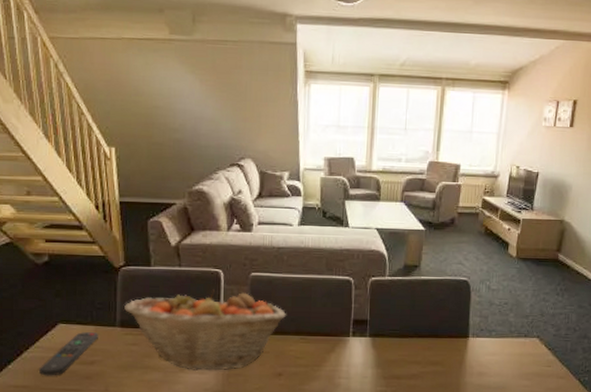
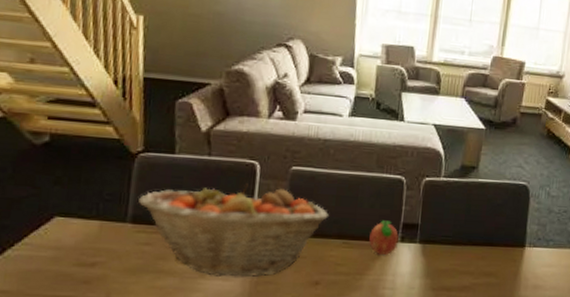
remote control: present [39,331,98,376] -> none [25,226,104,280]
fruit: none [324,317,350,349] -> present [369,220,399,256]

